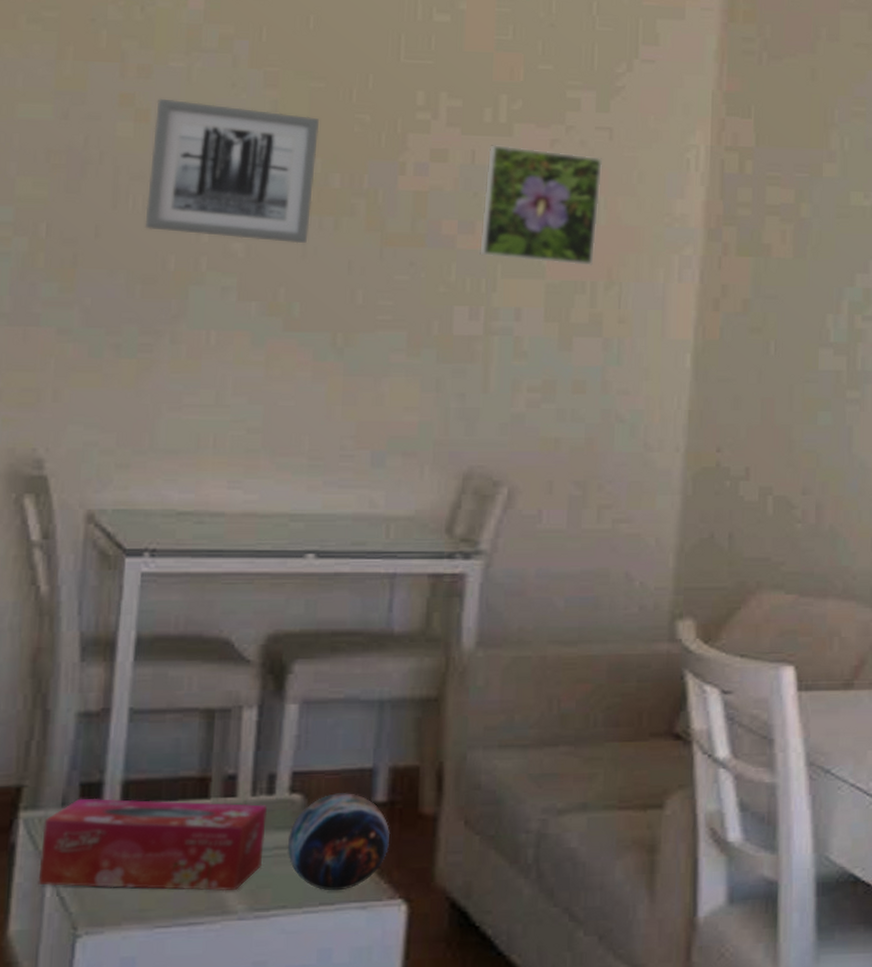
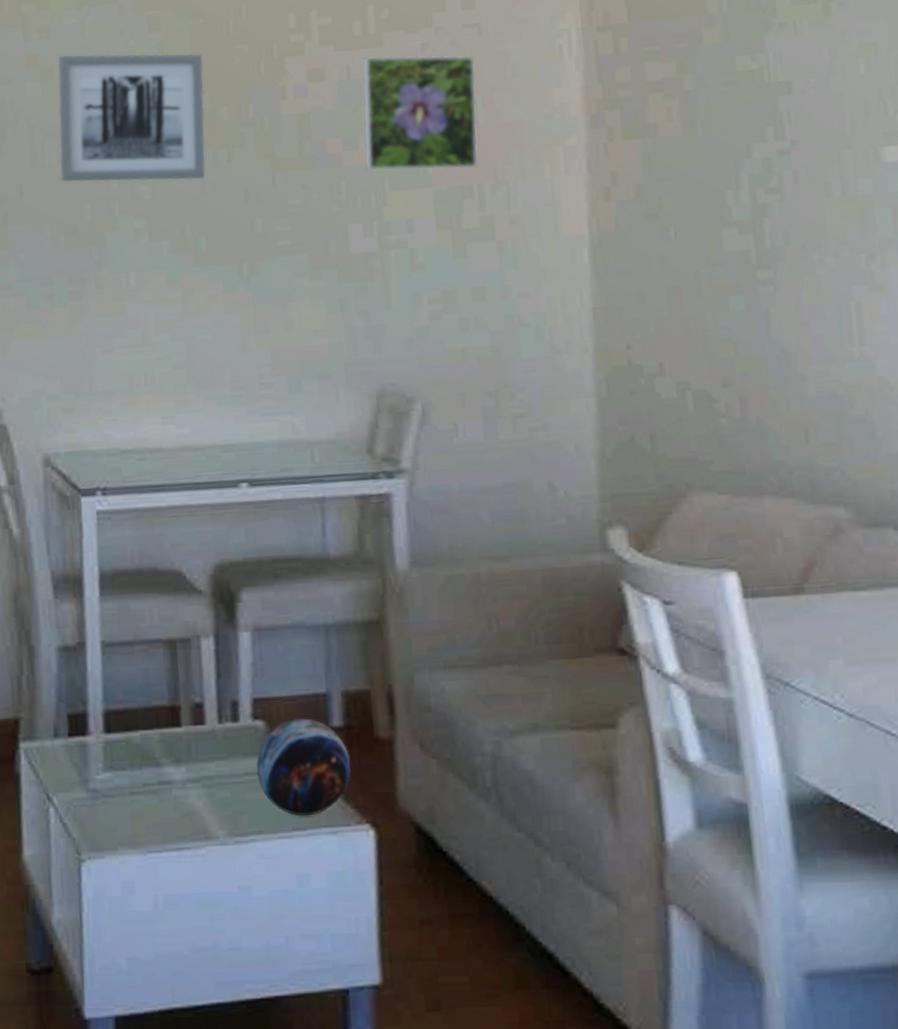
tissue box: present [38,798,267,891] -> none [41,728,236,817]

